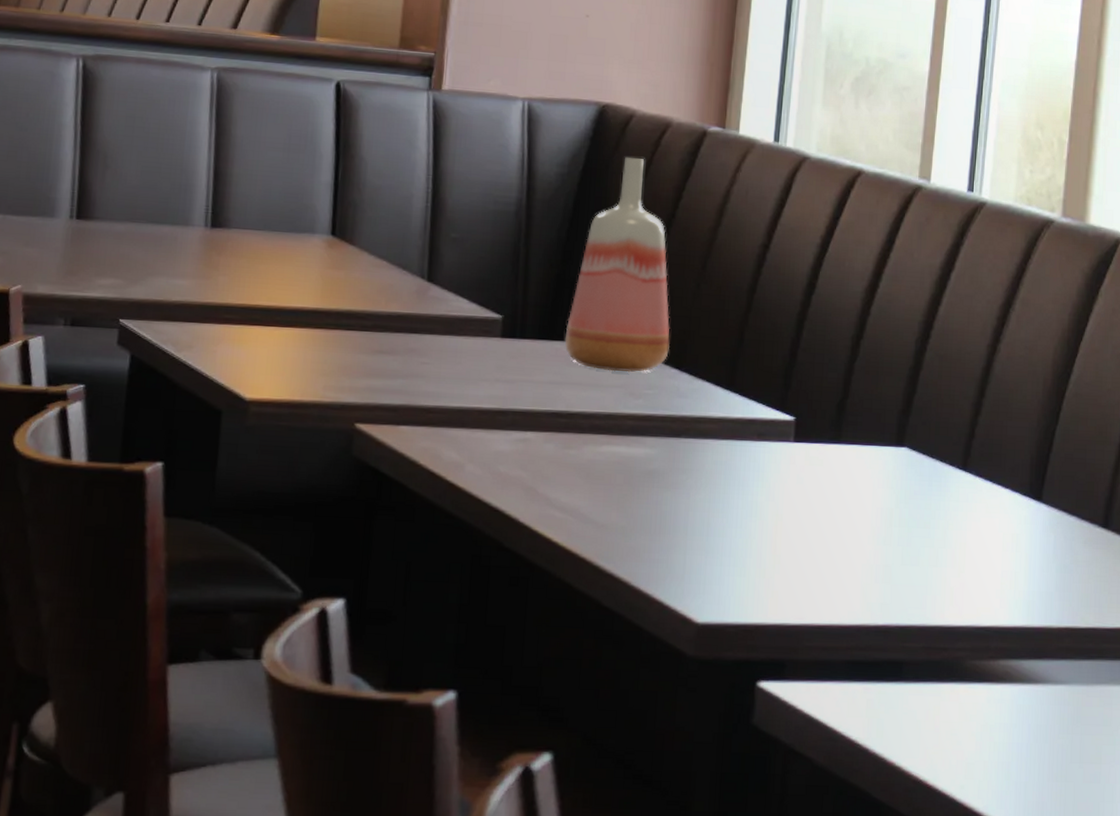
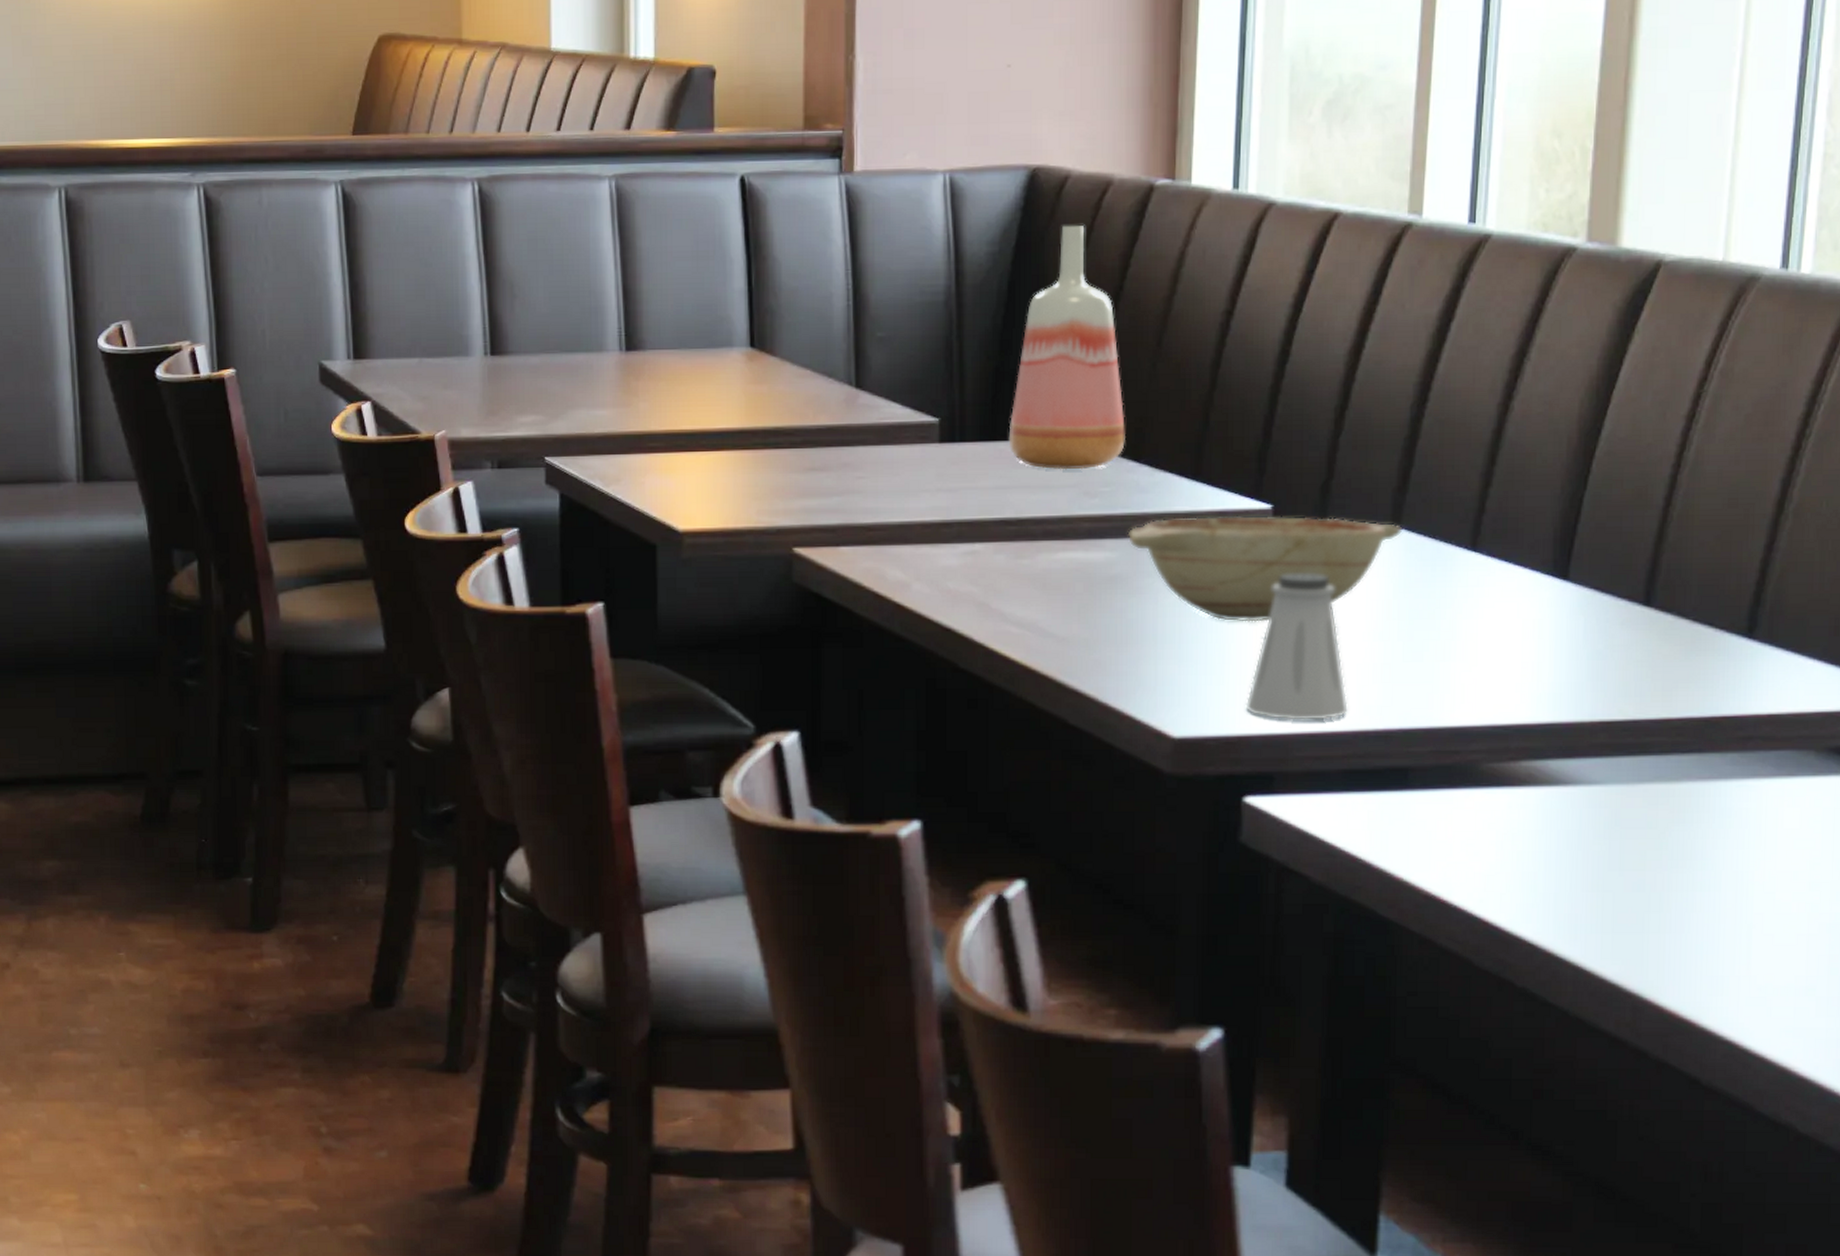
decorative bowl: none [666,421,905,521] -> present [1127,515,1402,622]
saltshaker: none [763,479,853,614] -> present [1245,574,1348,722]

